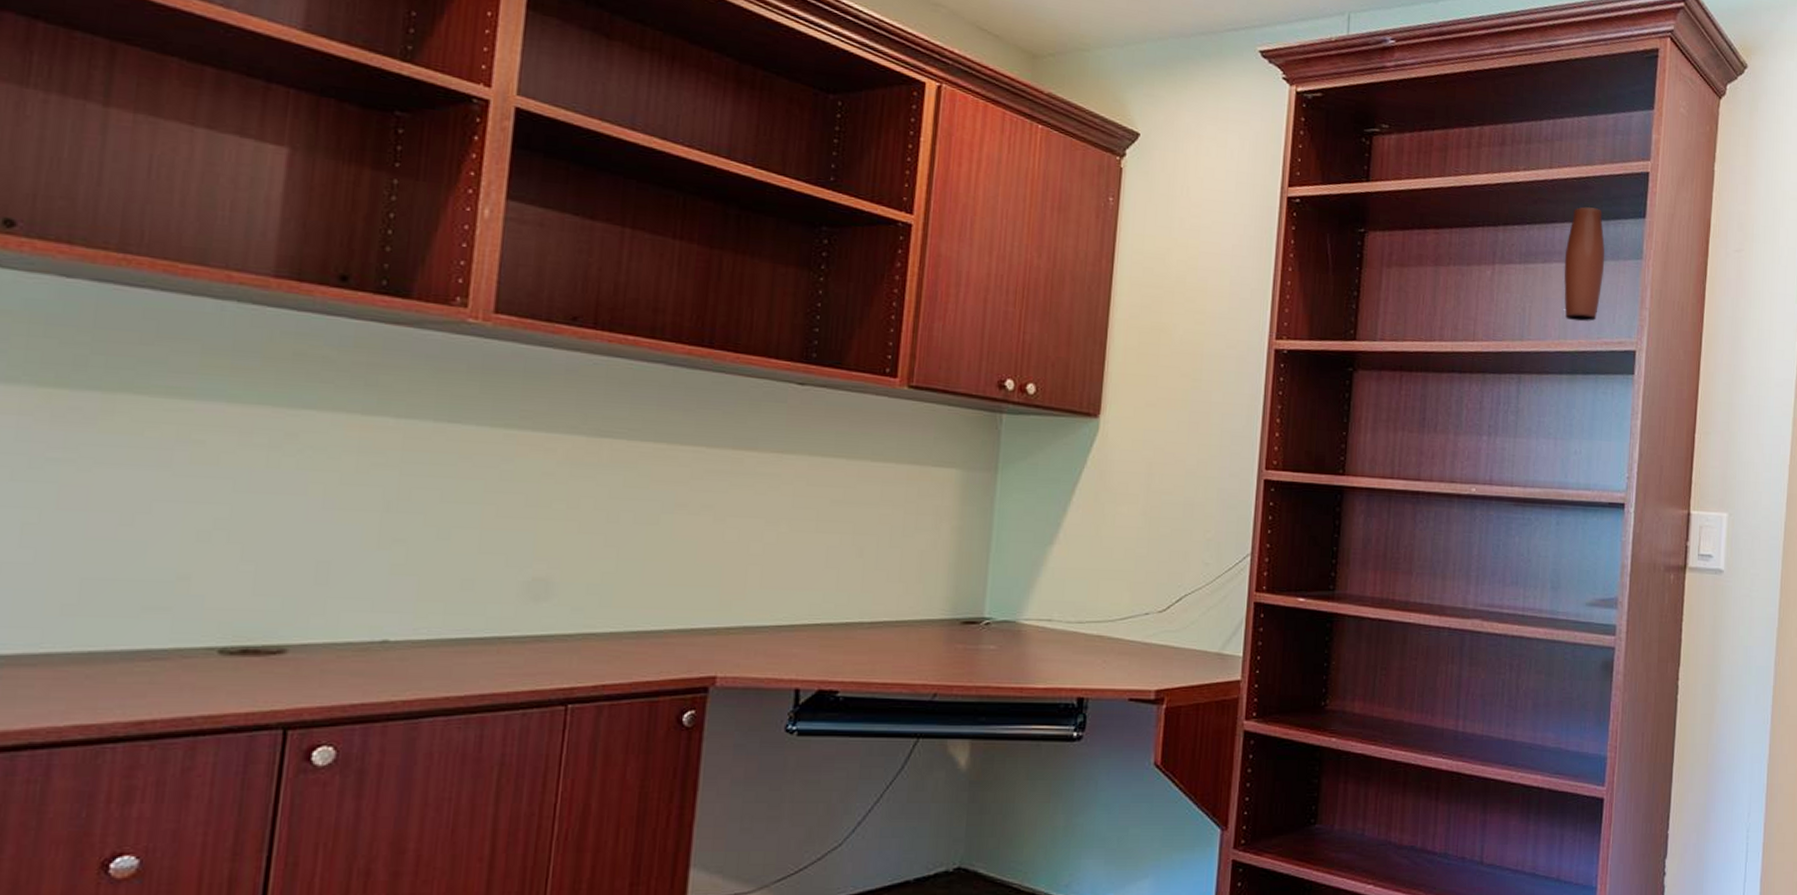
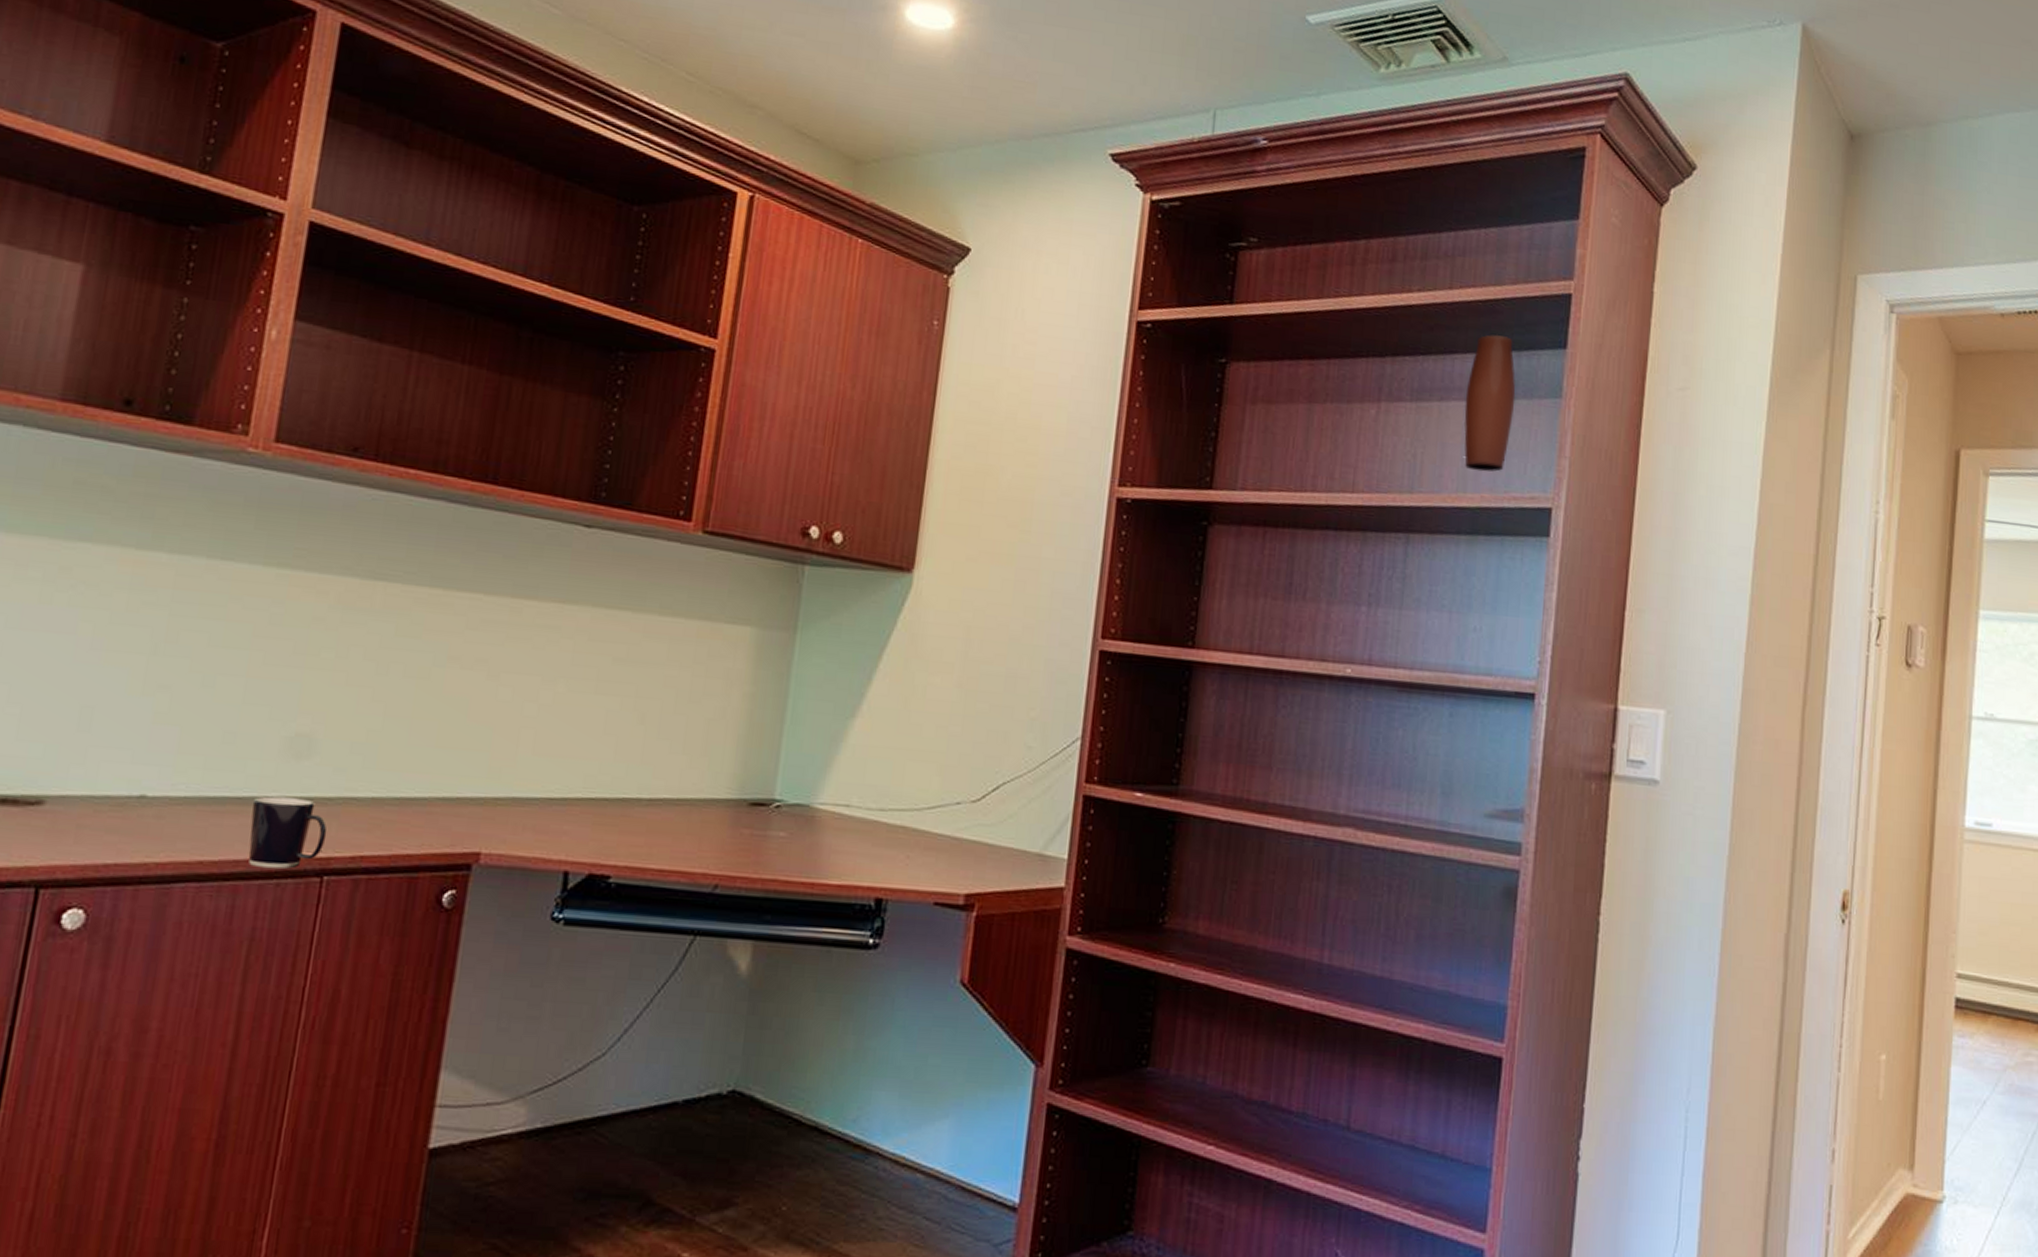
mug: none [493,636,569,701] -> present [248,796,328,870]

